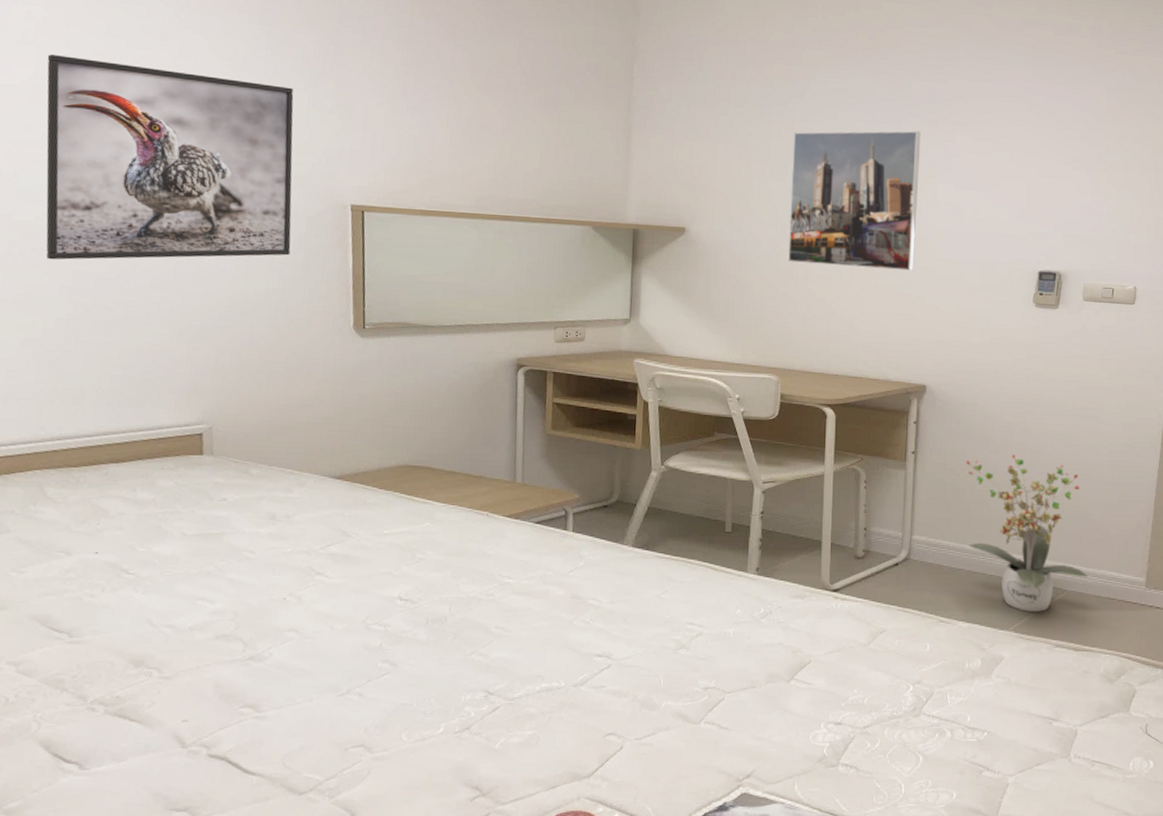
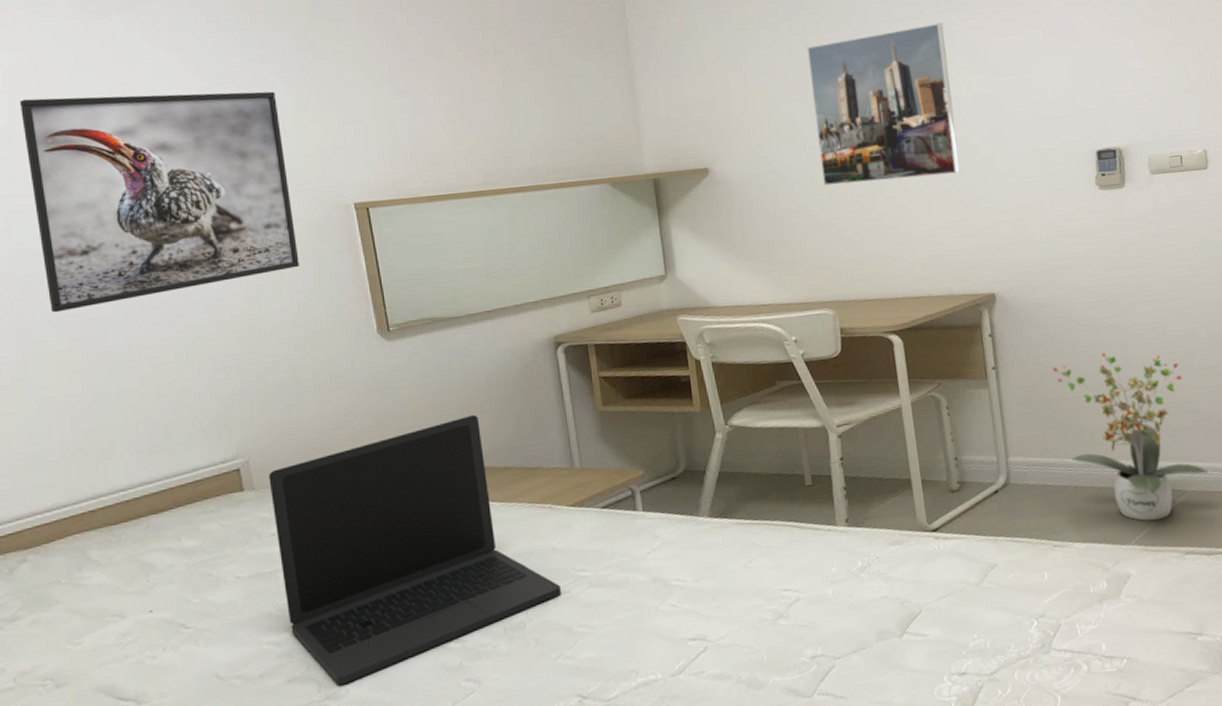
laptop: none [226,418,485,648] -> present [269,414,561,686]

